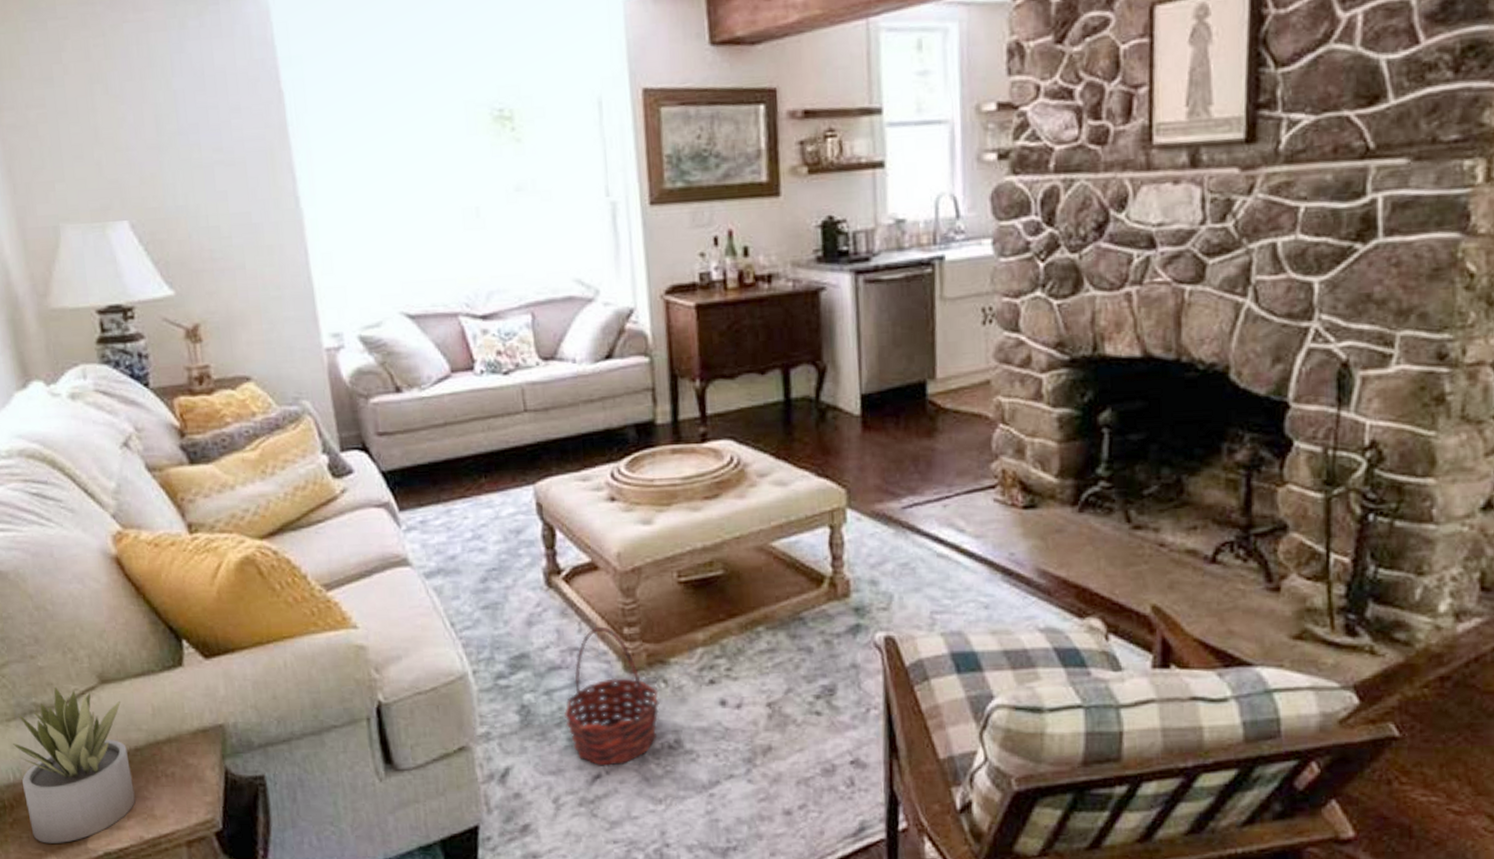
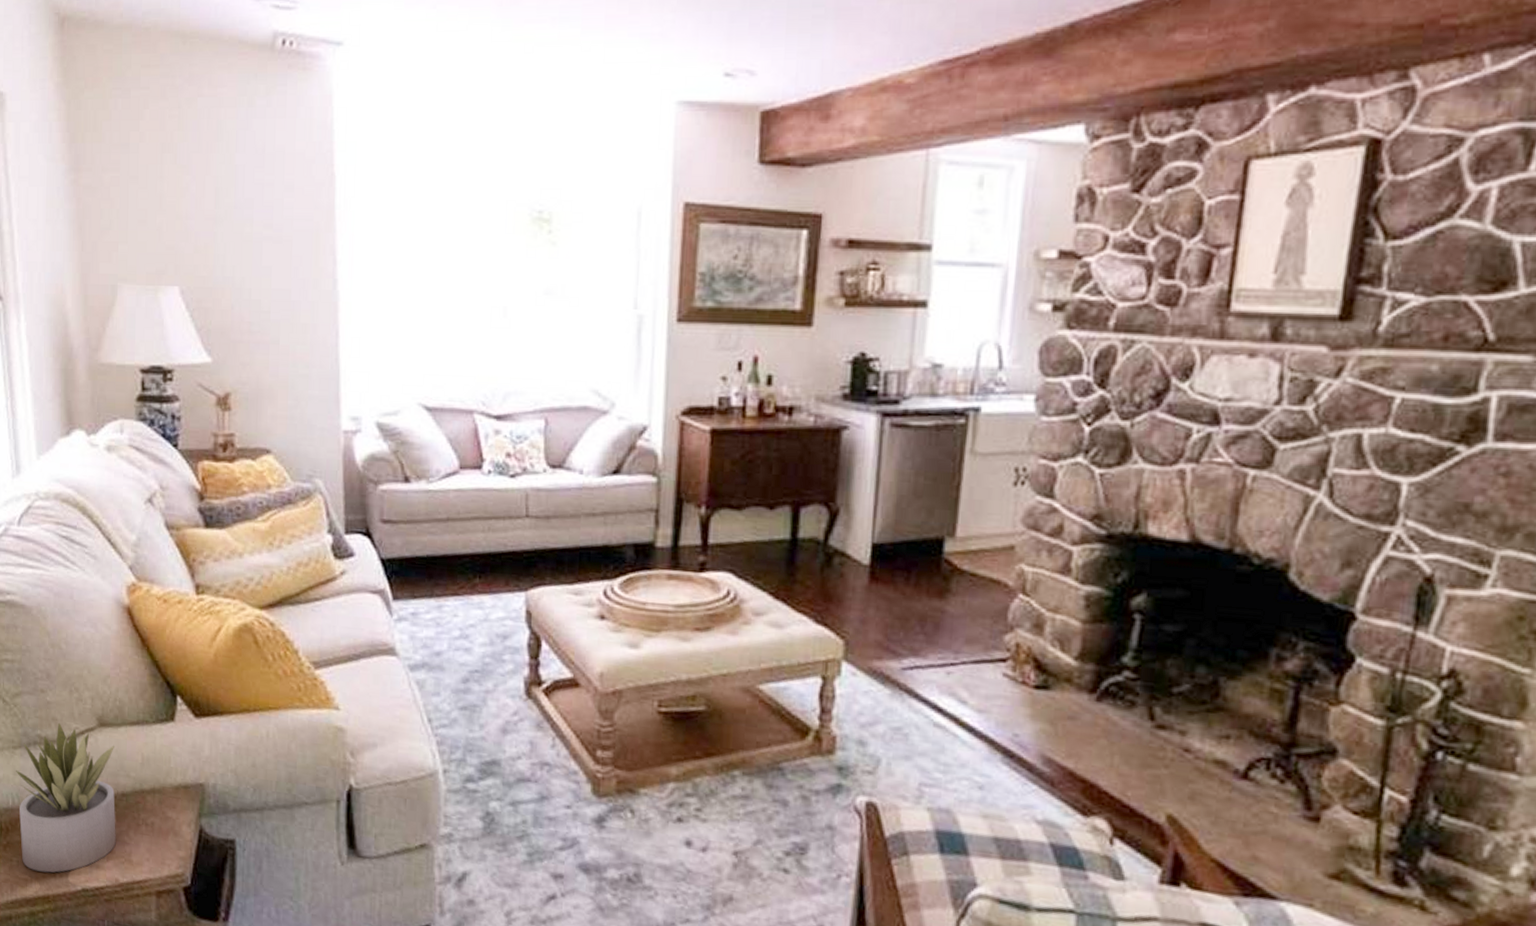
basket: present [563,626,660,766] -> none [526,744,624,888]

